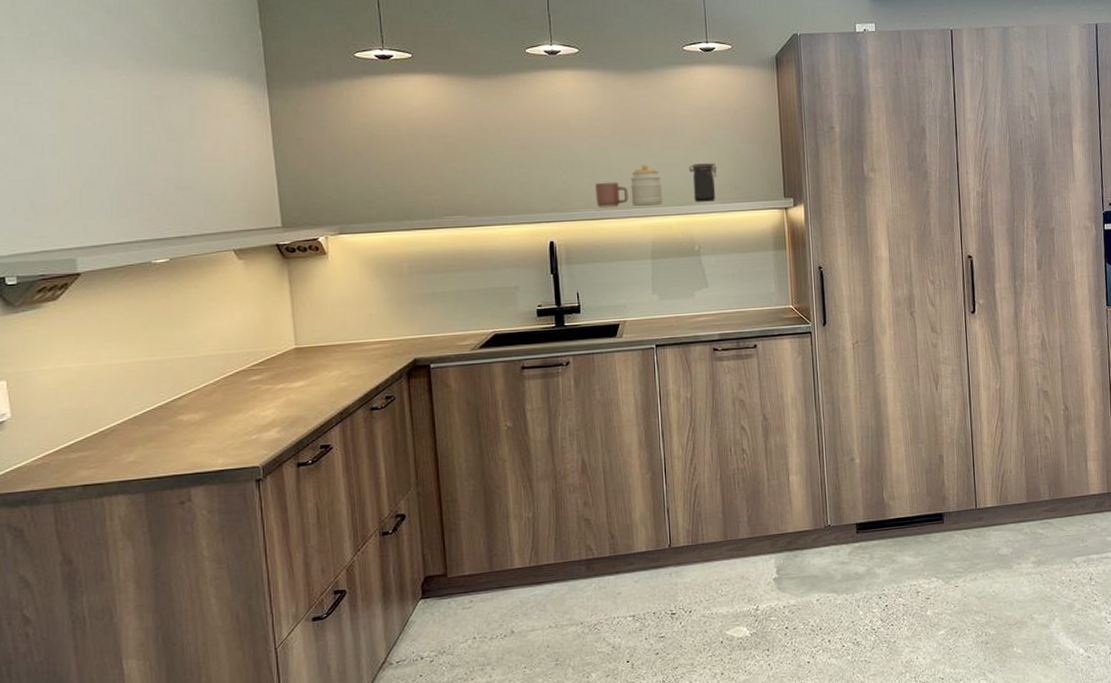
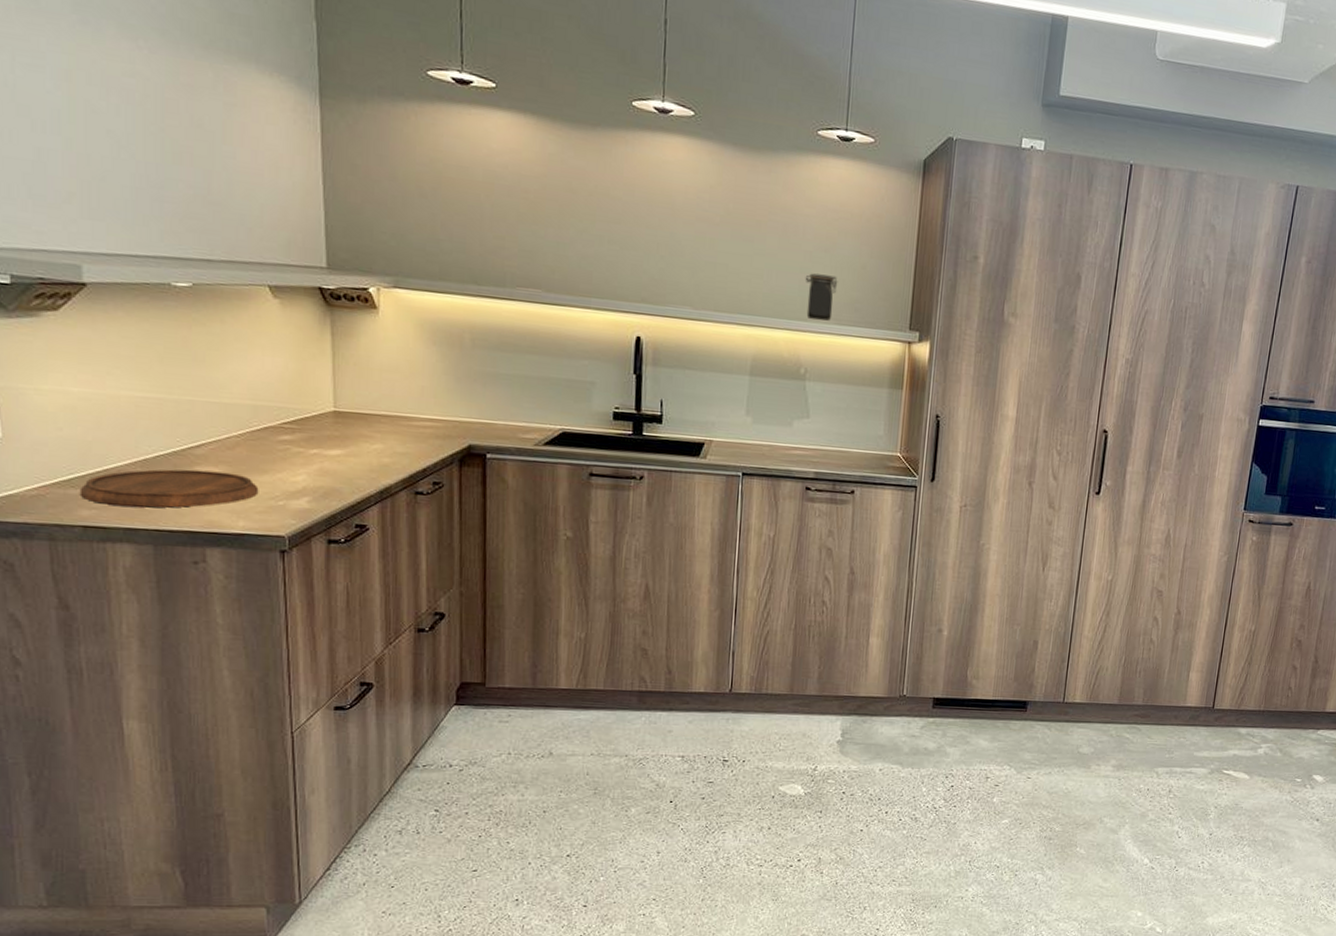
cutting board: none [79,417,235,463] -> present [79,469,259,508]
mug: present [595,182,629,209] -> none [694,276,733,310]
jar: present [630,164,663,206] -> none [735,264,772,315]

